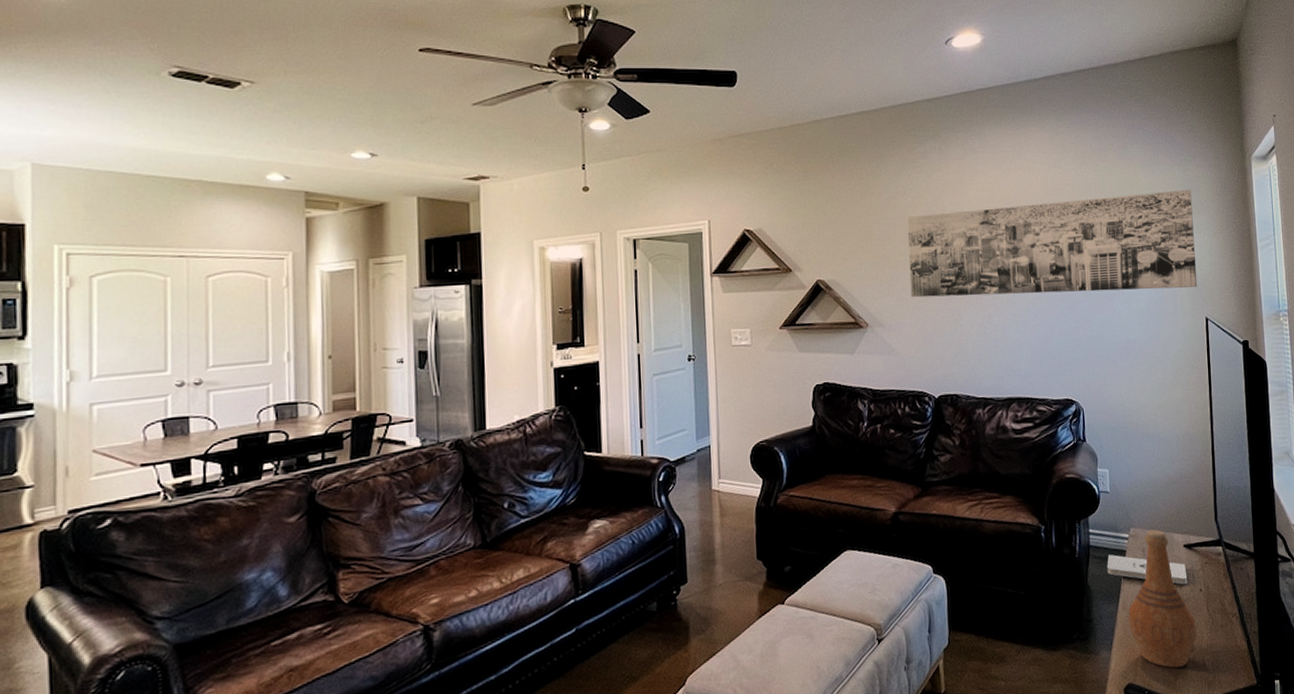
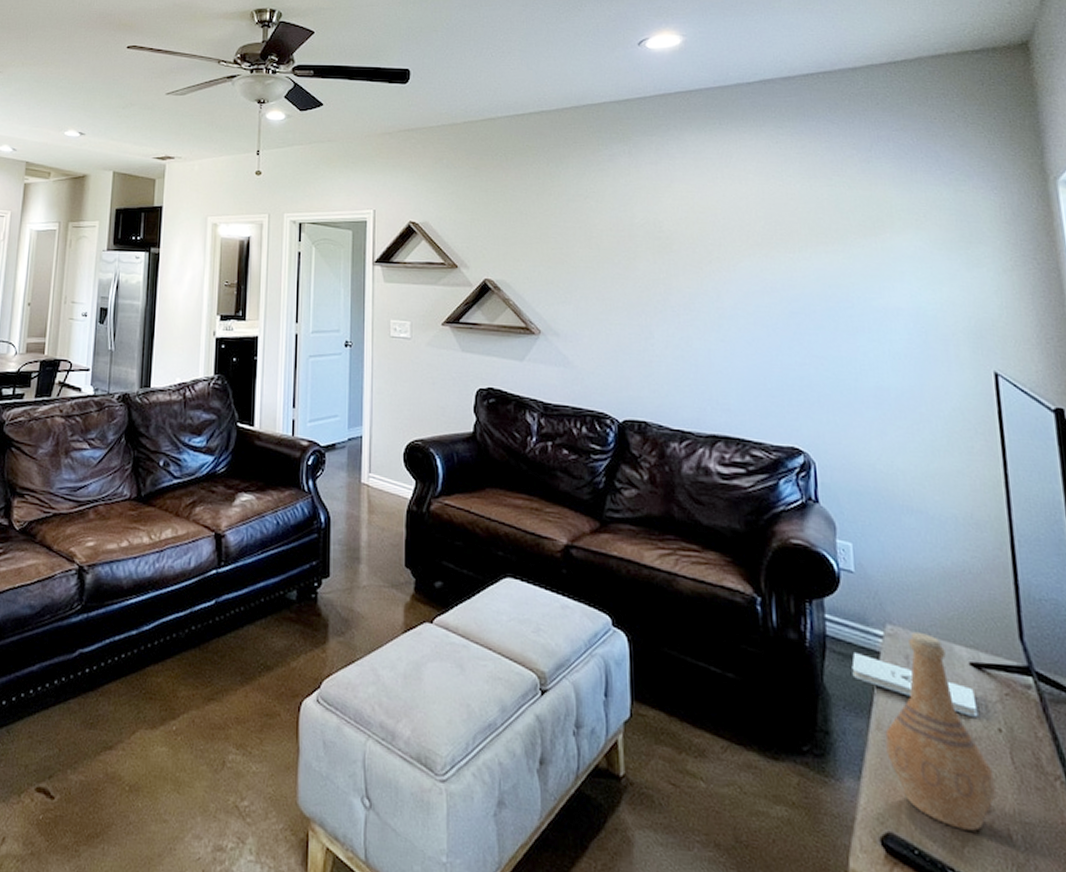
wall art: present [906,189,1198,298] -> none [589,214,981,334]

